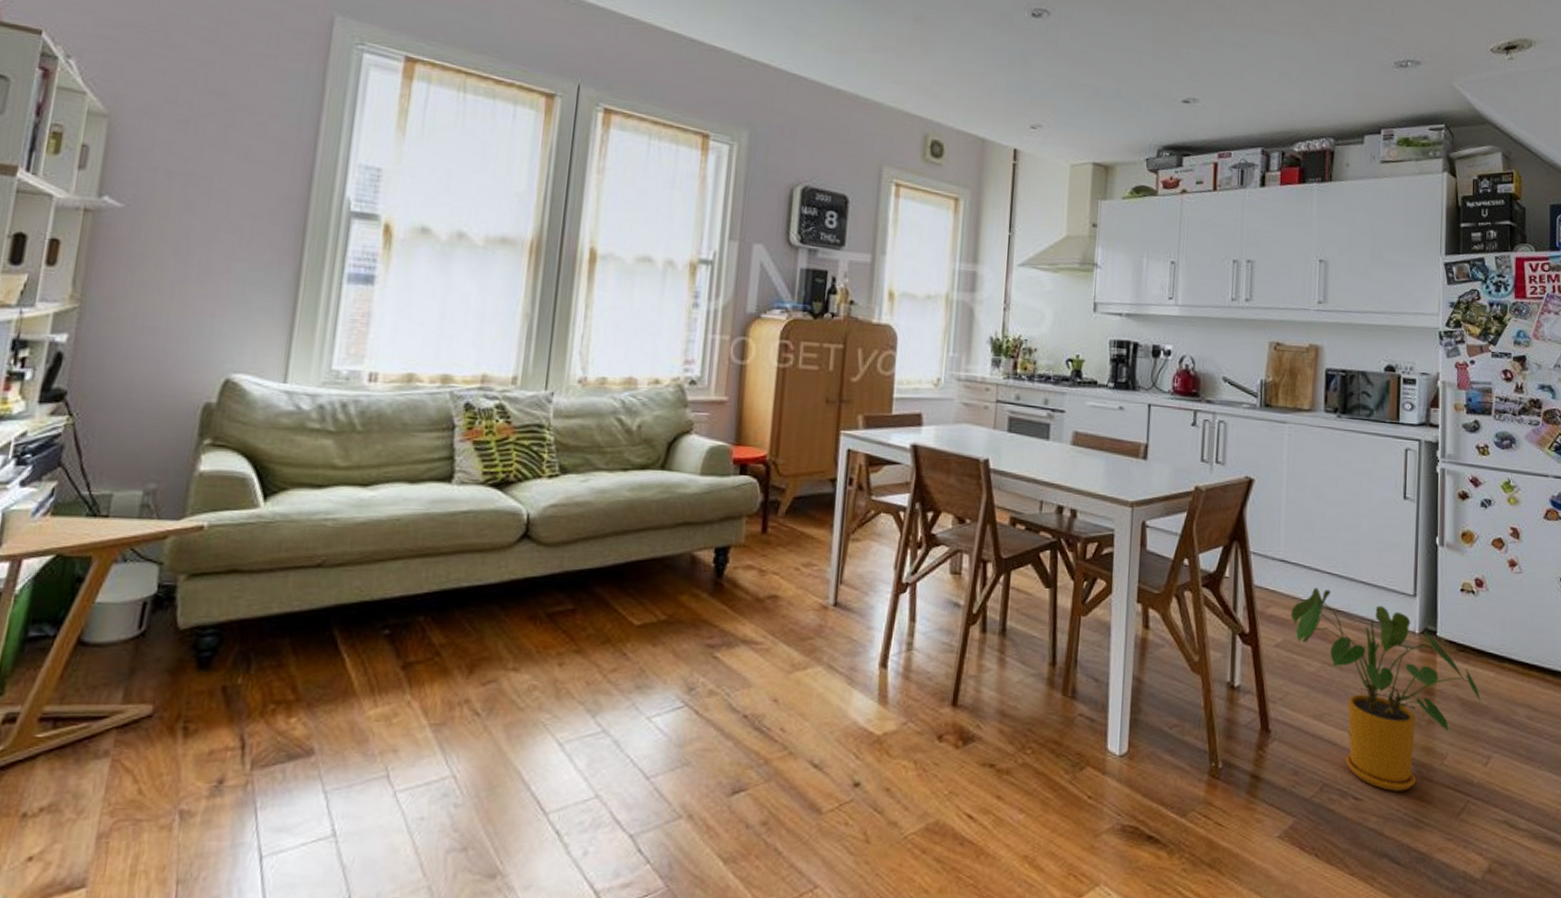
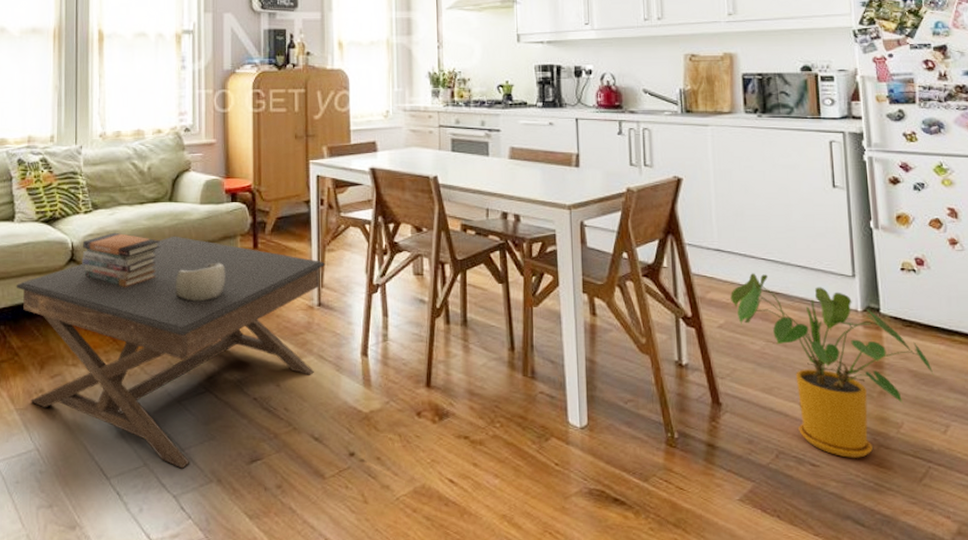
coffee table: none [445,512,848,802] -> present [16,236,326,469]
book stack: none [538,504,644,574] -> present [82,232,160,287]
decorative bowl: none [657,548,724,595] -> present [175,263,226,302]

